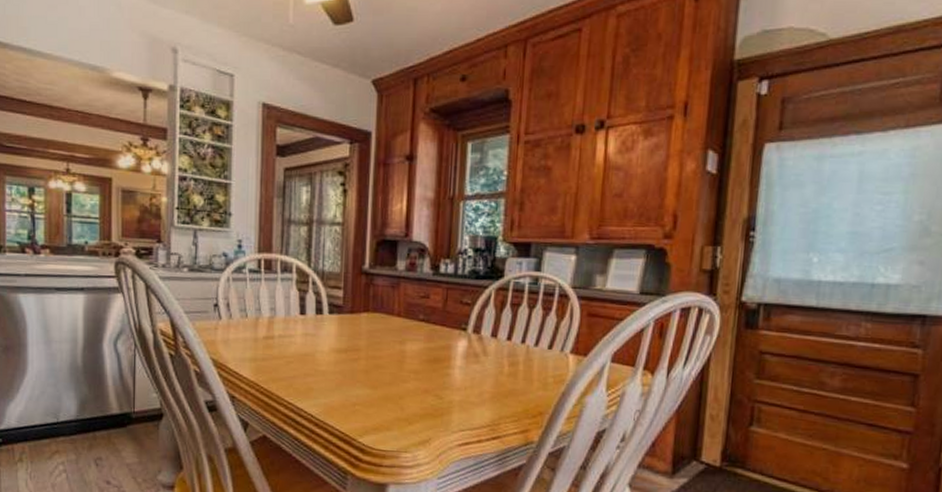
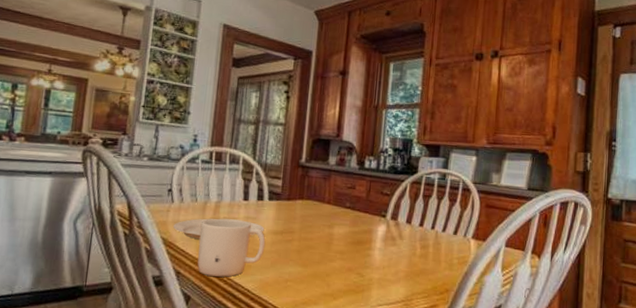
plate: none [223,336,326,360] -> present [173,218,265,239]
mug: none [252,336,328,401] -> present [197,218,266,277]

